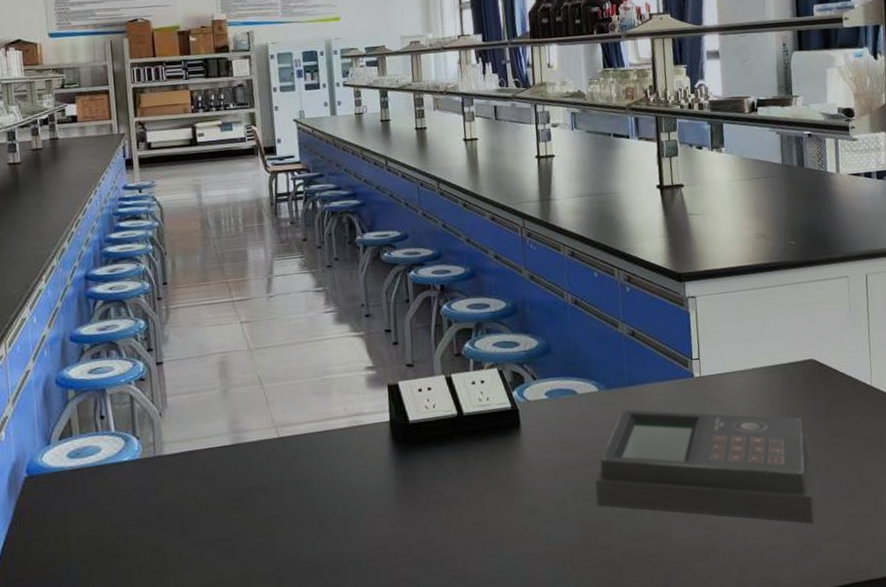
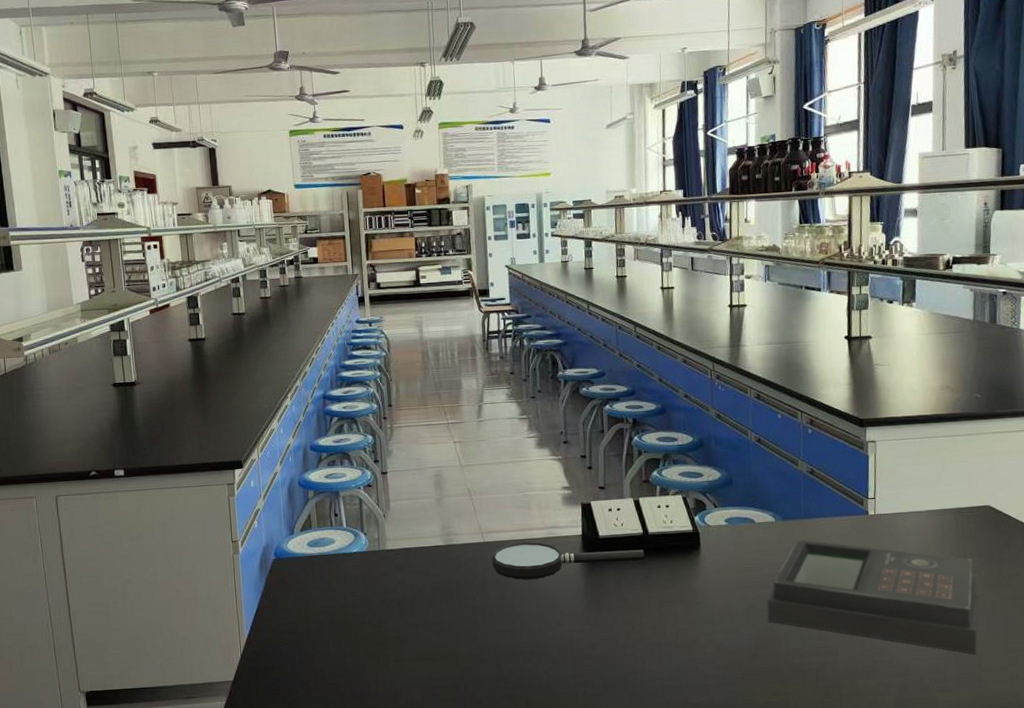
magnifying glass: none [289,433,461,479] -> present [492,542,645,580]

